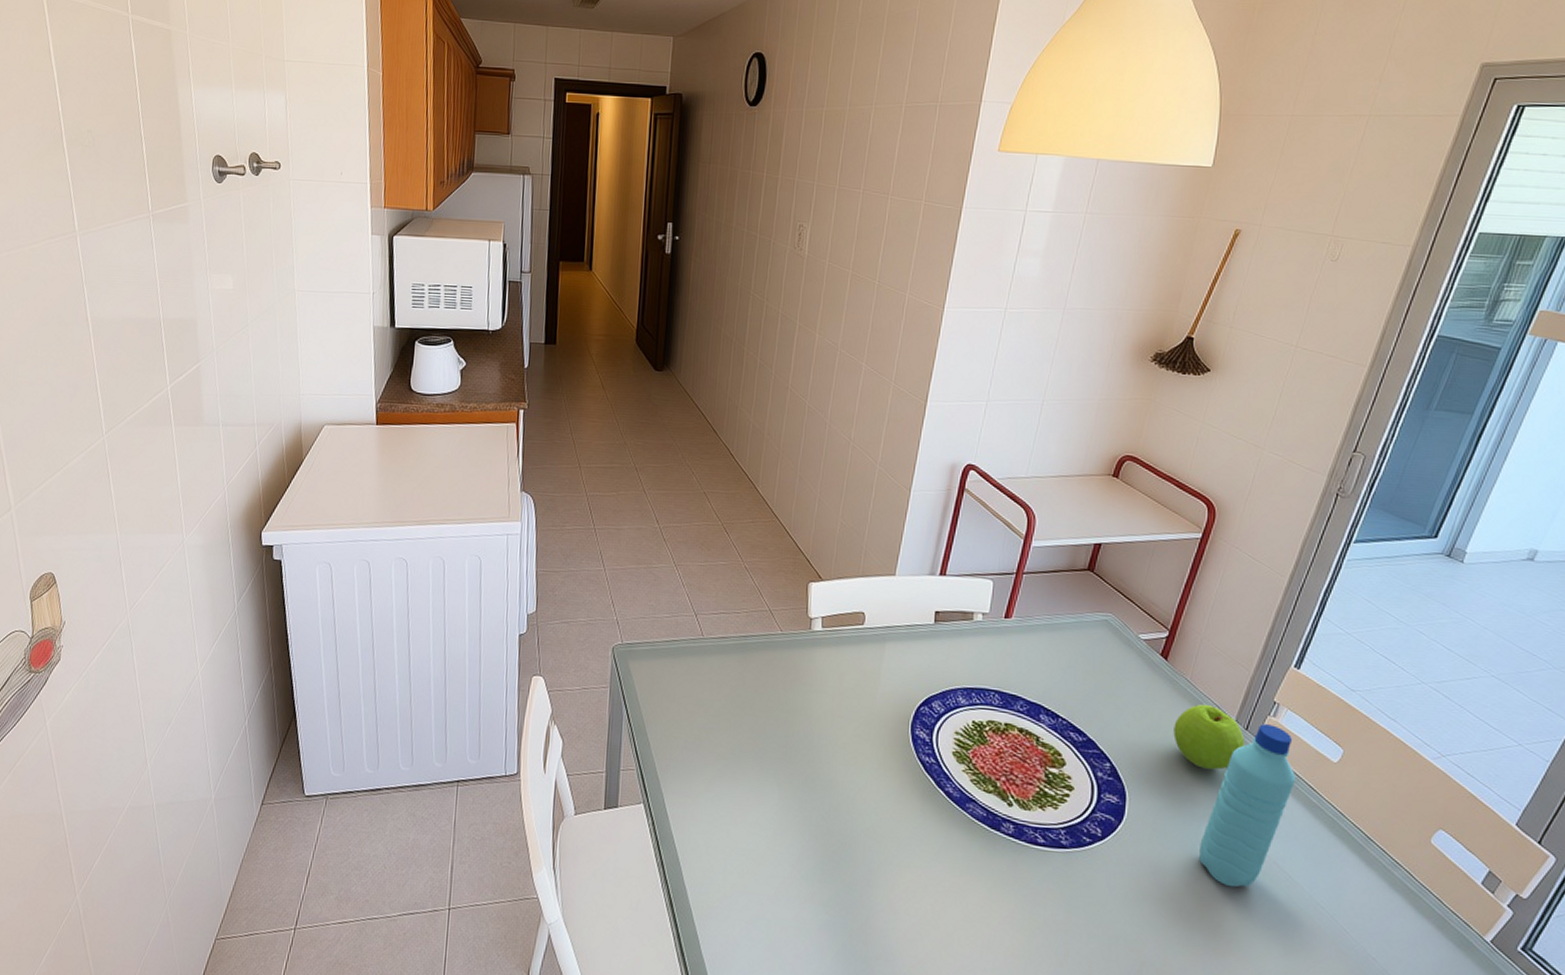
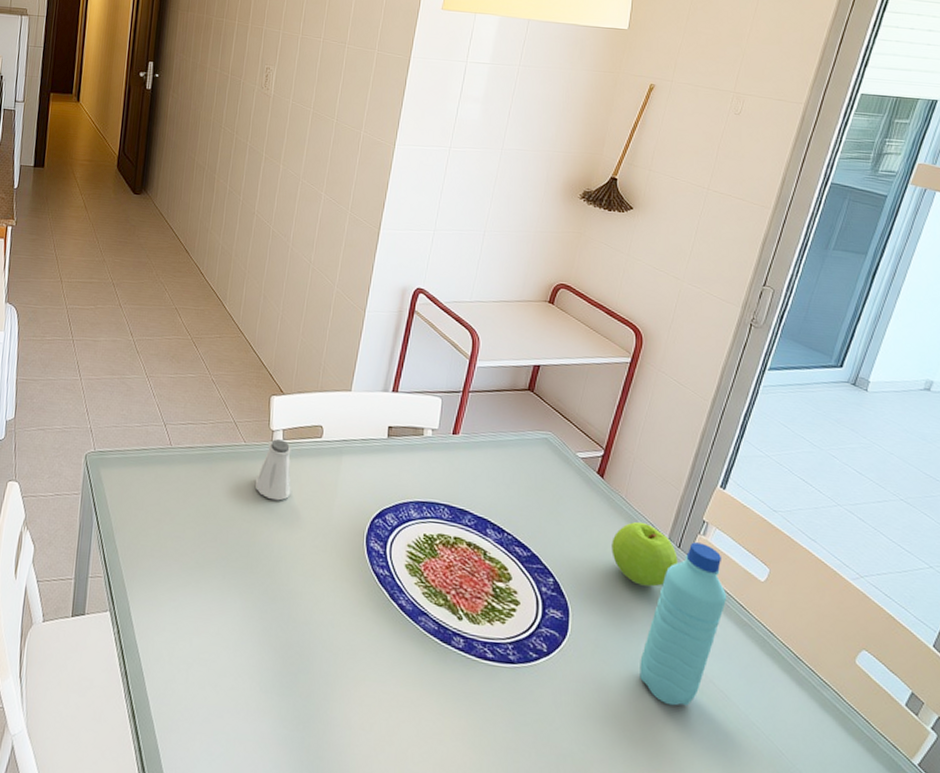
saltshaker: none [792,627,832,690] -> present [254,439,291,501]

